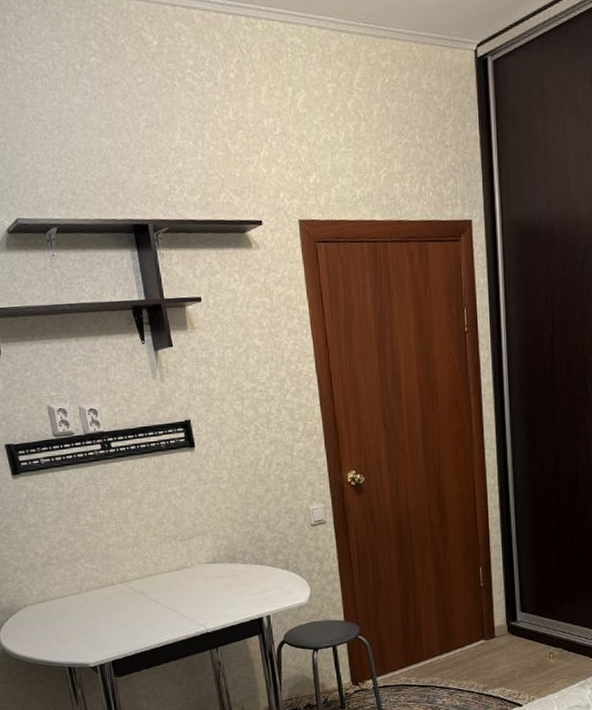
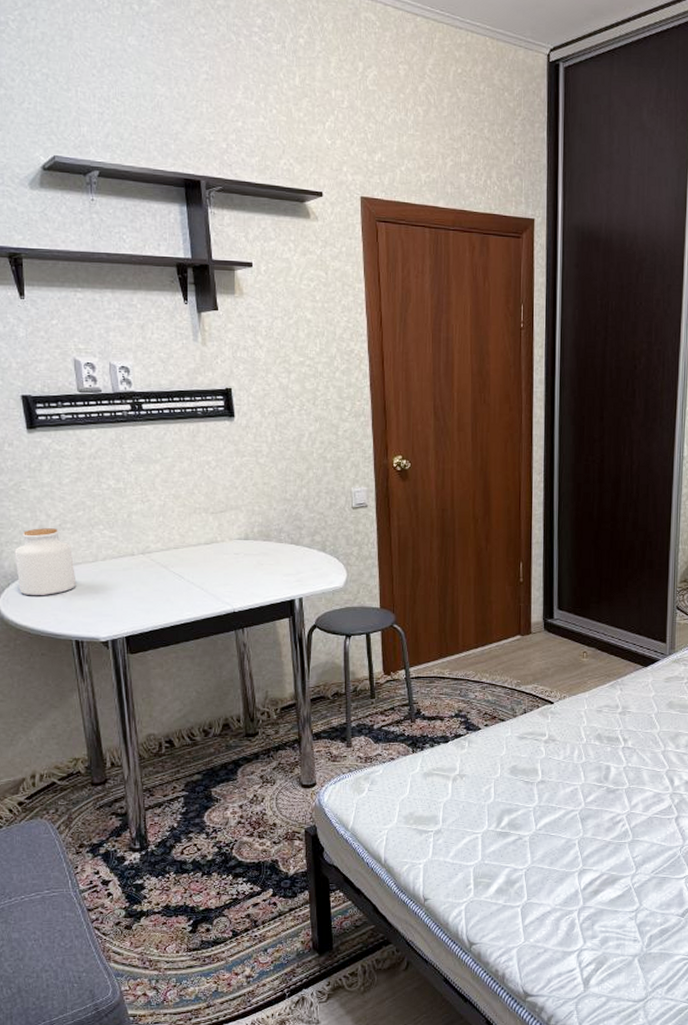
jar: none [9,565,65,628] -> present [14,528,77,595]

